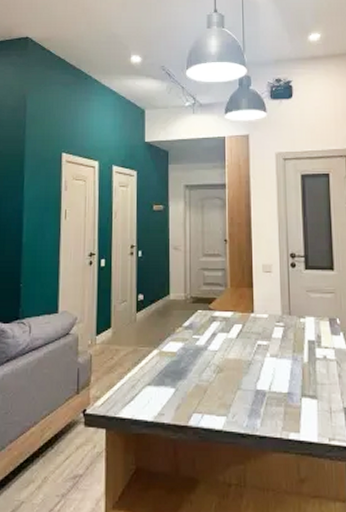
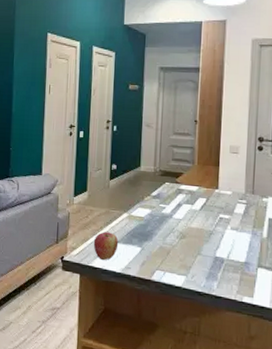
apple: none [120,374,149,408] -> present [93,232,119,260]

